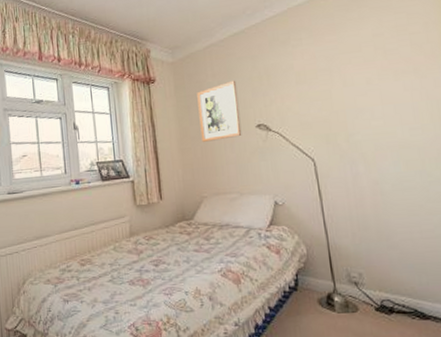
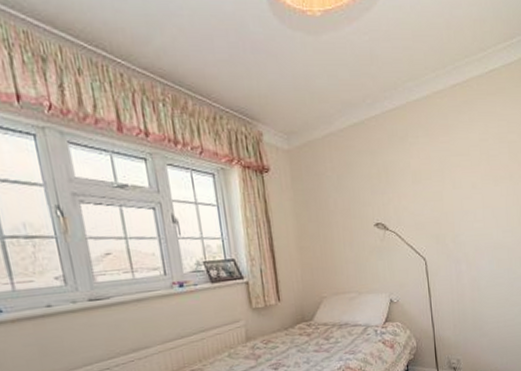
wall art: present [197,80,242,142] -> none [315,175,361,240]

